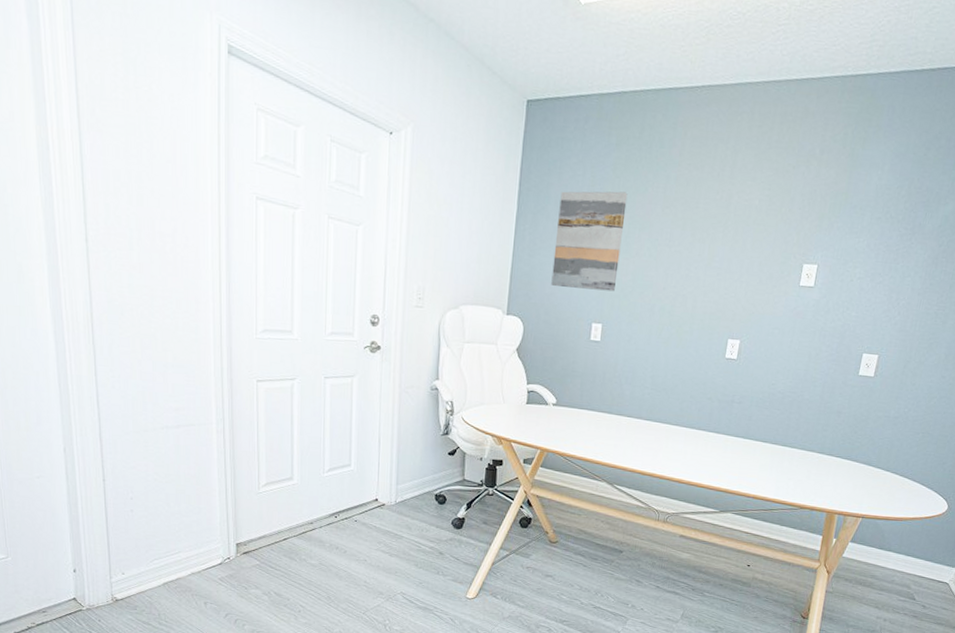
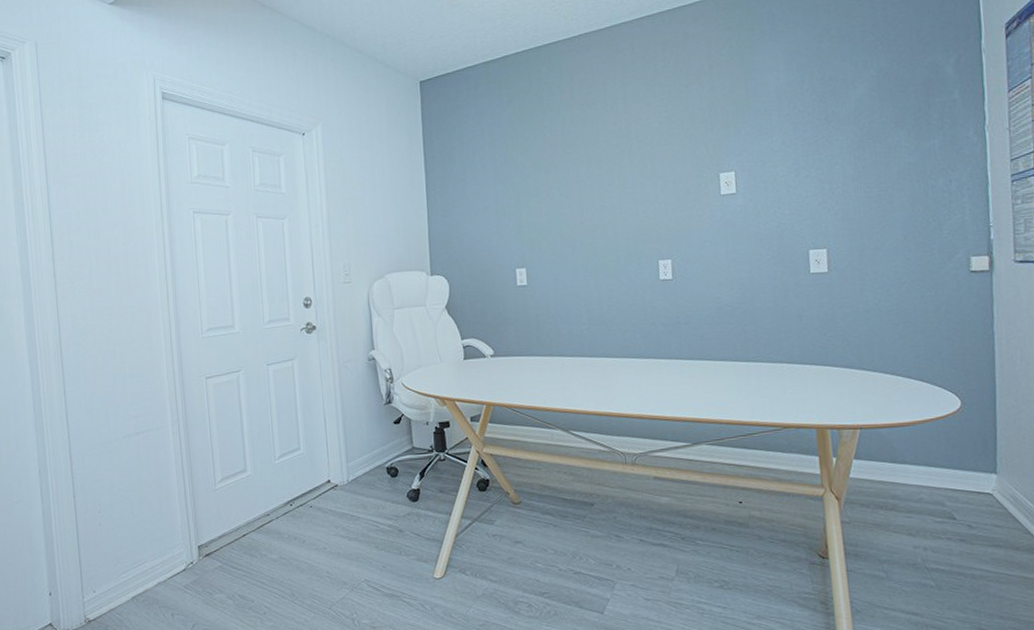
wall art: present [551,191,628,292] -> none [464,141,532,240]

